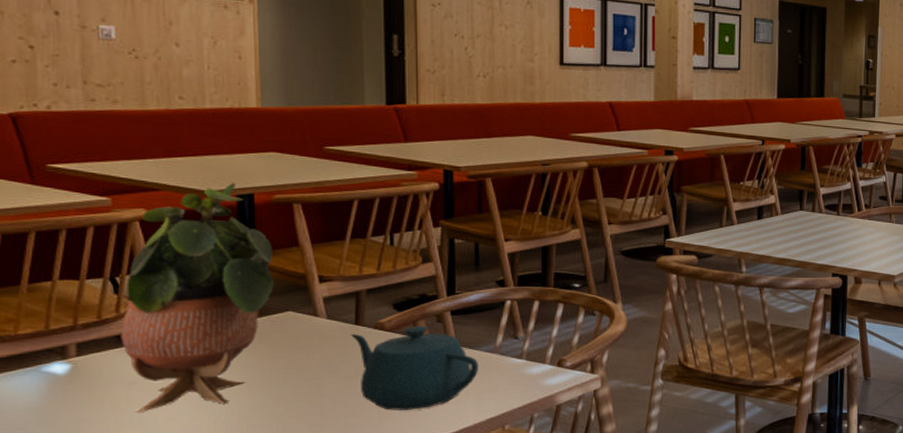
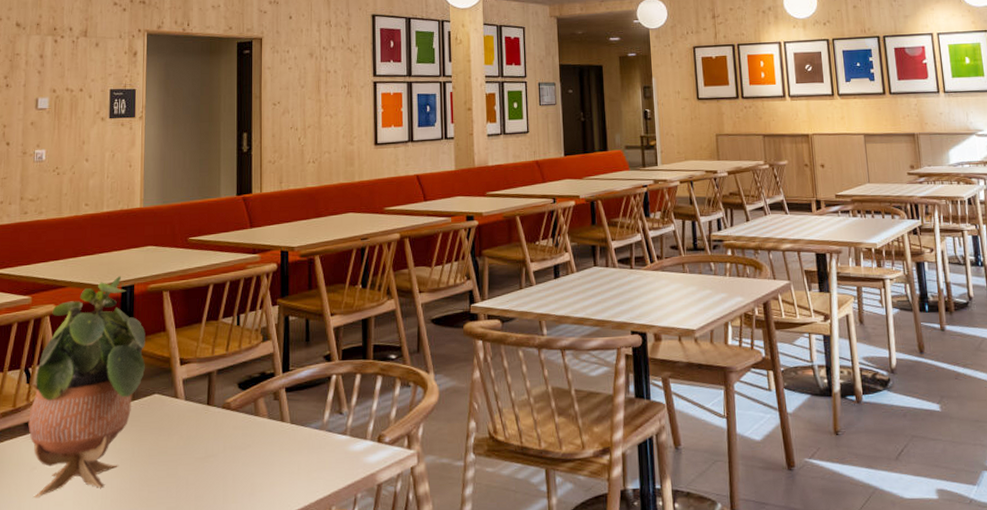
teapot: present [350,325,479,410] -> none [203,403,309,492]

